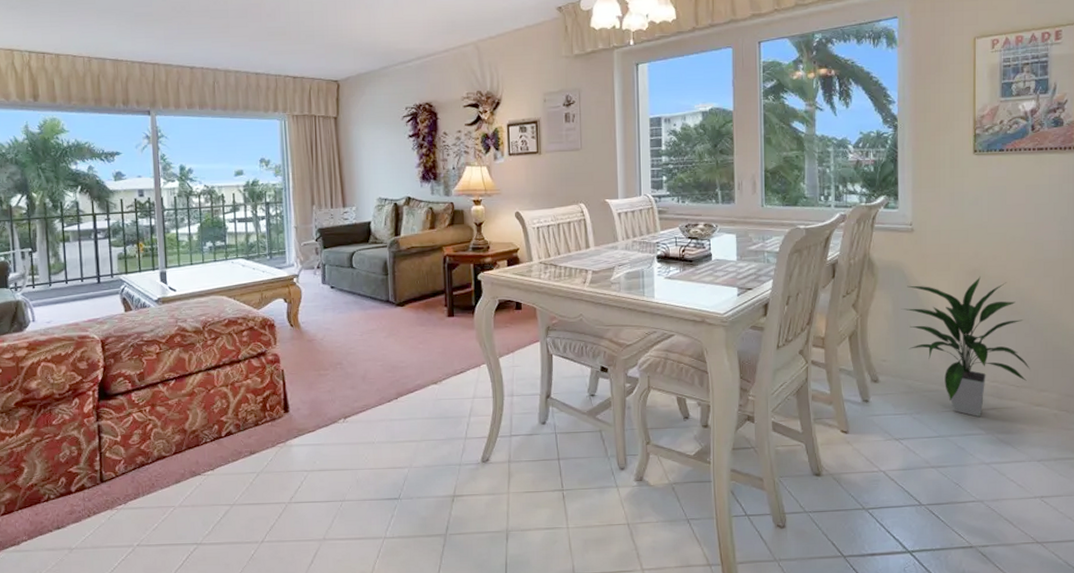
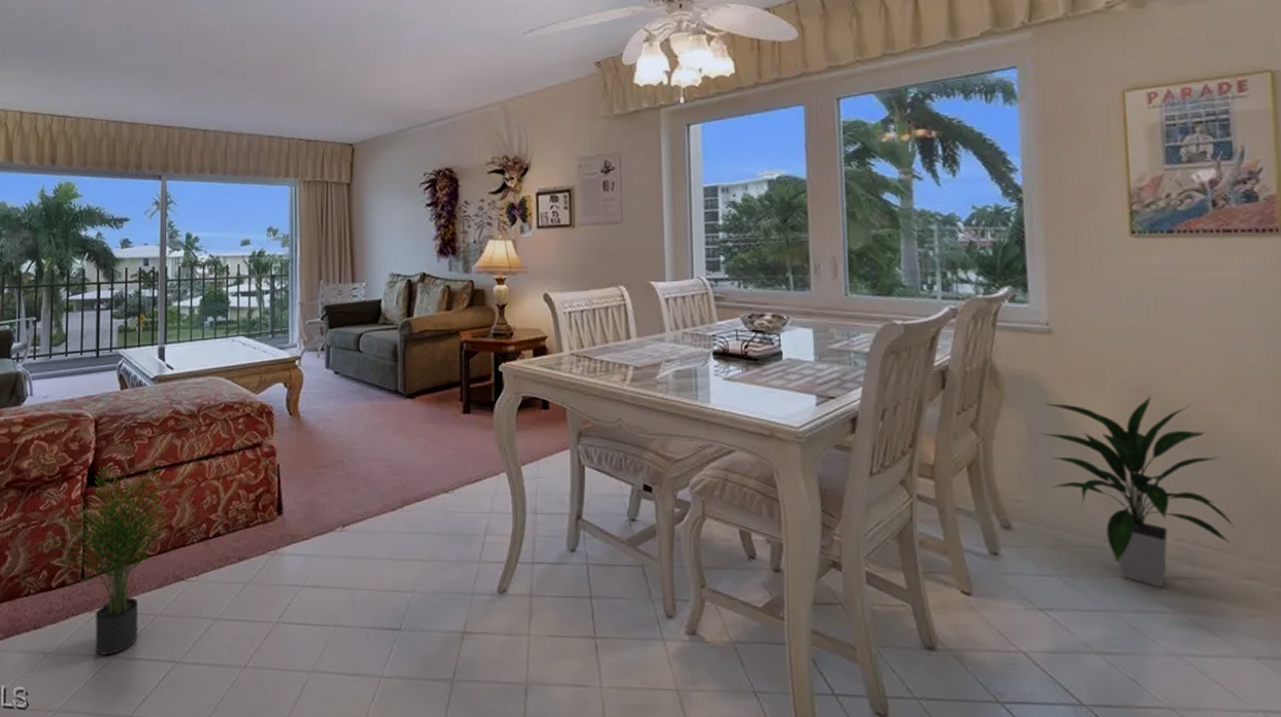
potted plant: none [43,373,188,545] -> present [27,460,176,656]

